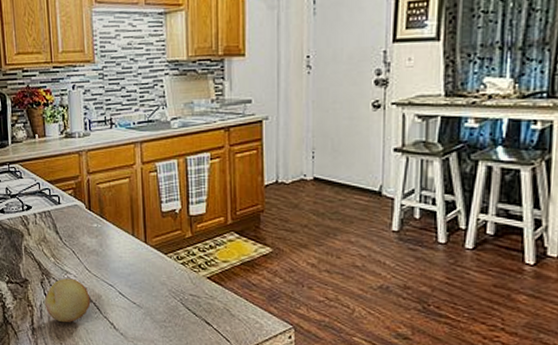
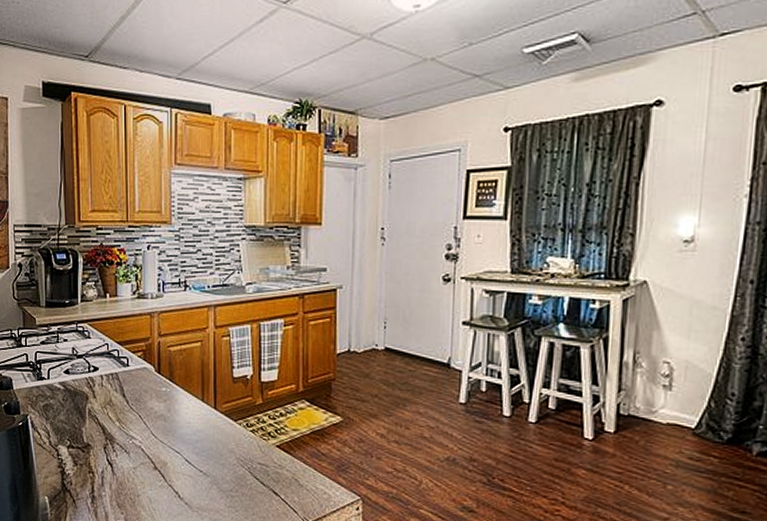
fruit: present [44,278,91,323] -> none [106,443,156,491]

